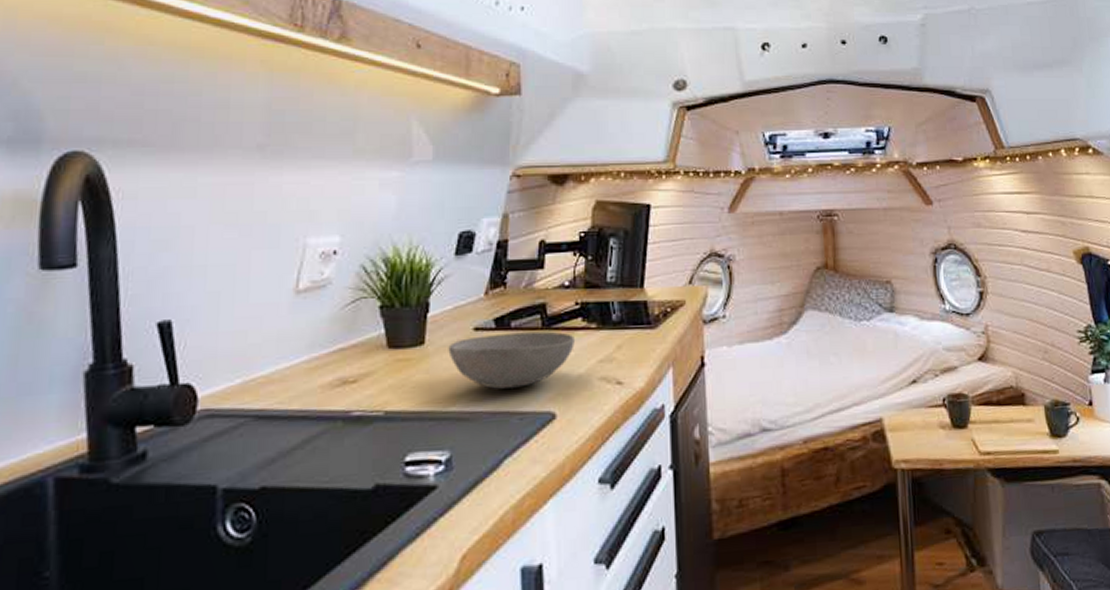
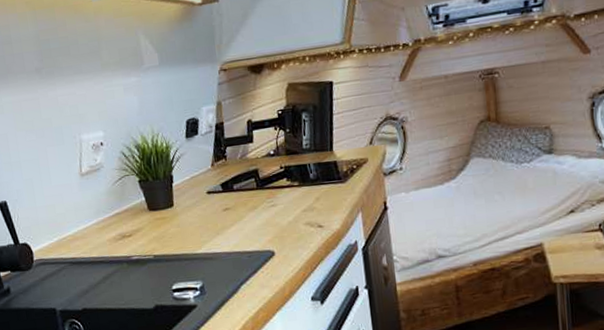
bowl: present [448,331,574,389] -> none [190,190,283,236]

